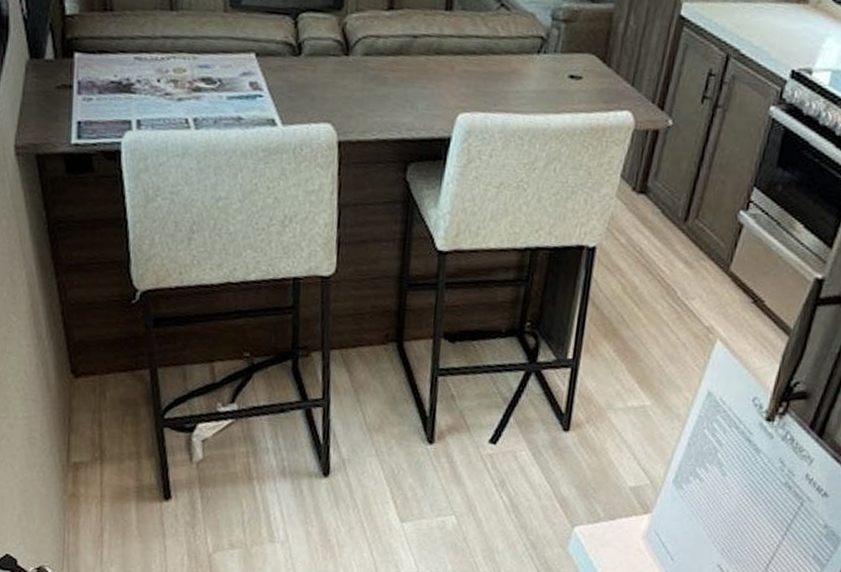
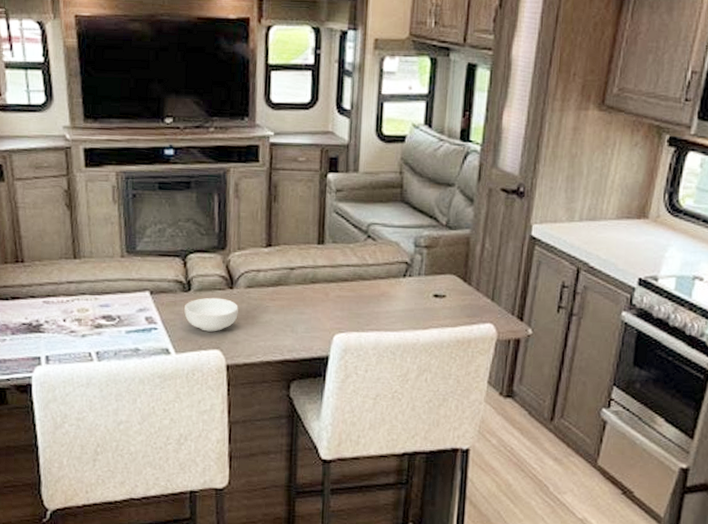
cereal bowl: none [293,64,354,103] -> present [184,297,238,332]

